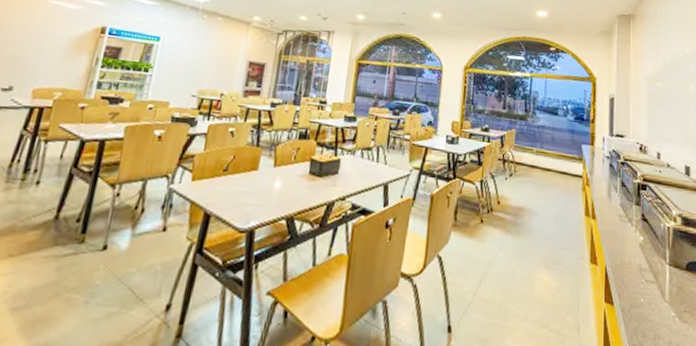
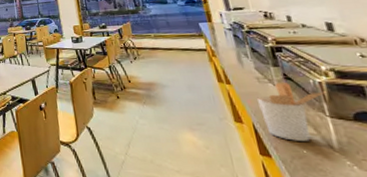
utensil holder: none [615,222,671,289] -> present [257,81,326,141]

